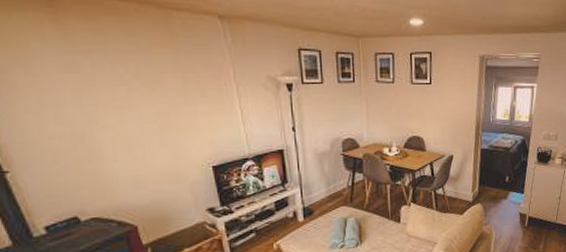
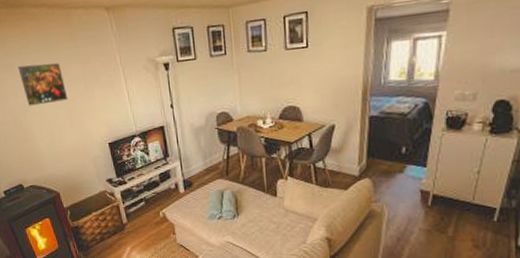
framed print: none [85,66,160,117] -> present [18,63,68,106]

